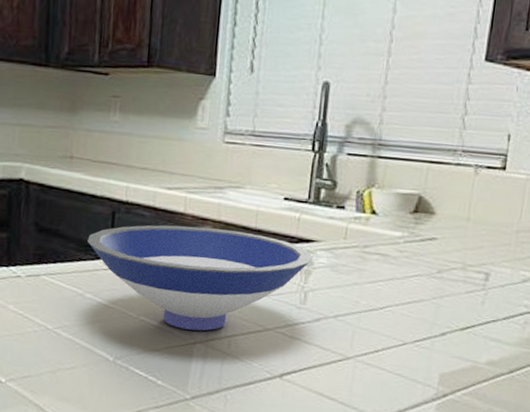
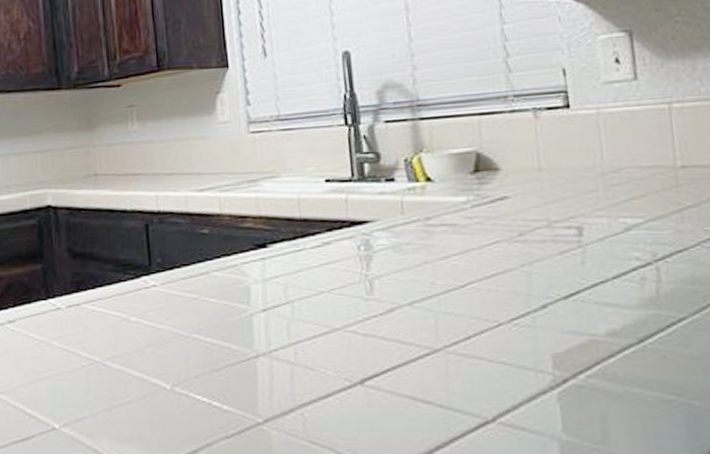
bowl: present [87,225,312,331] -> none [124,224,370,342]

